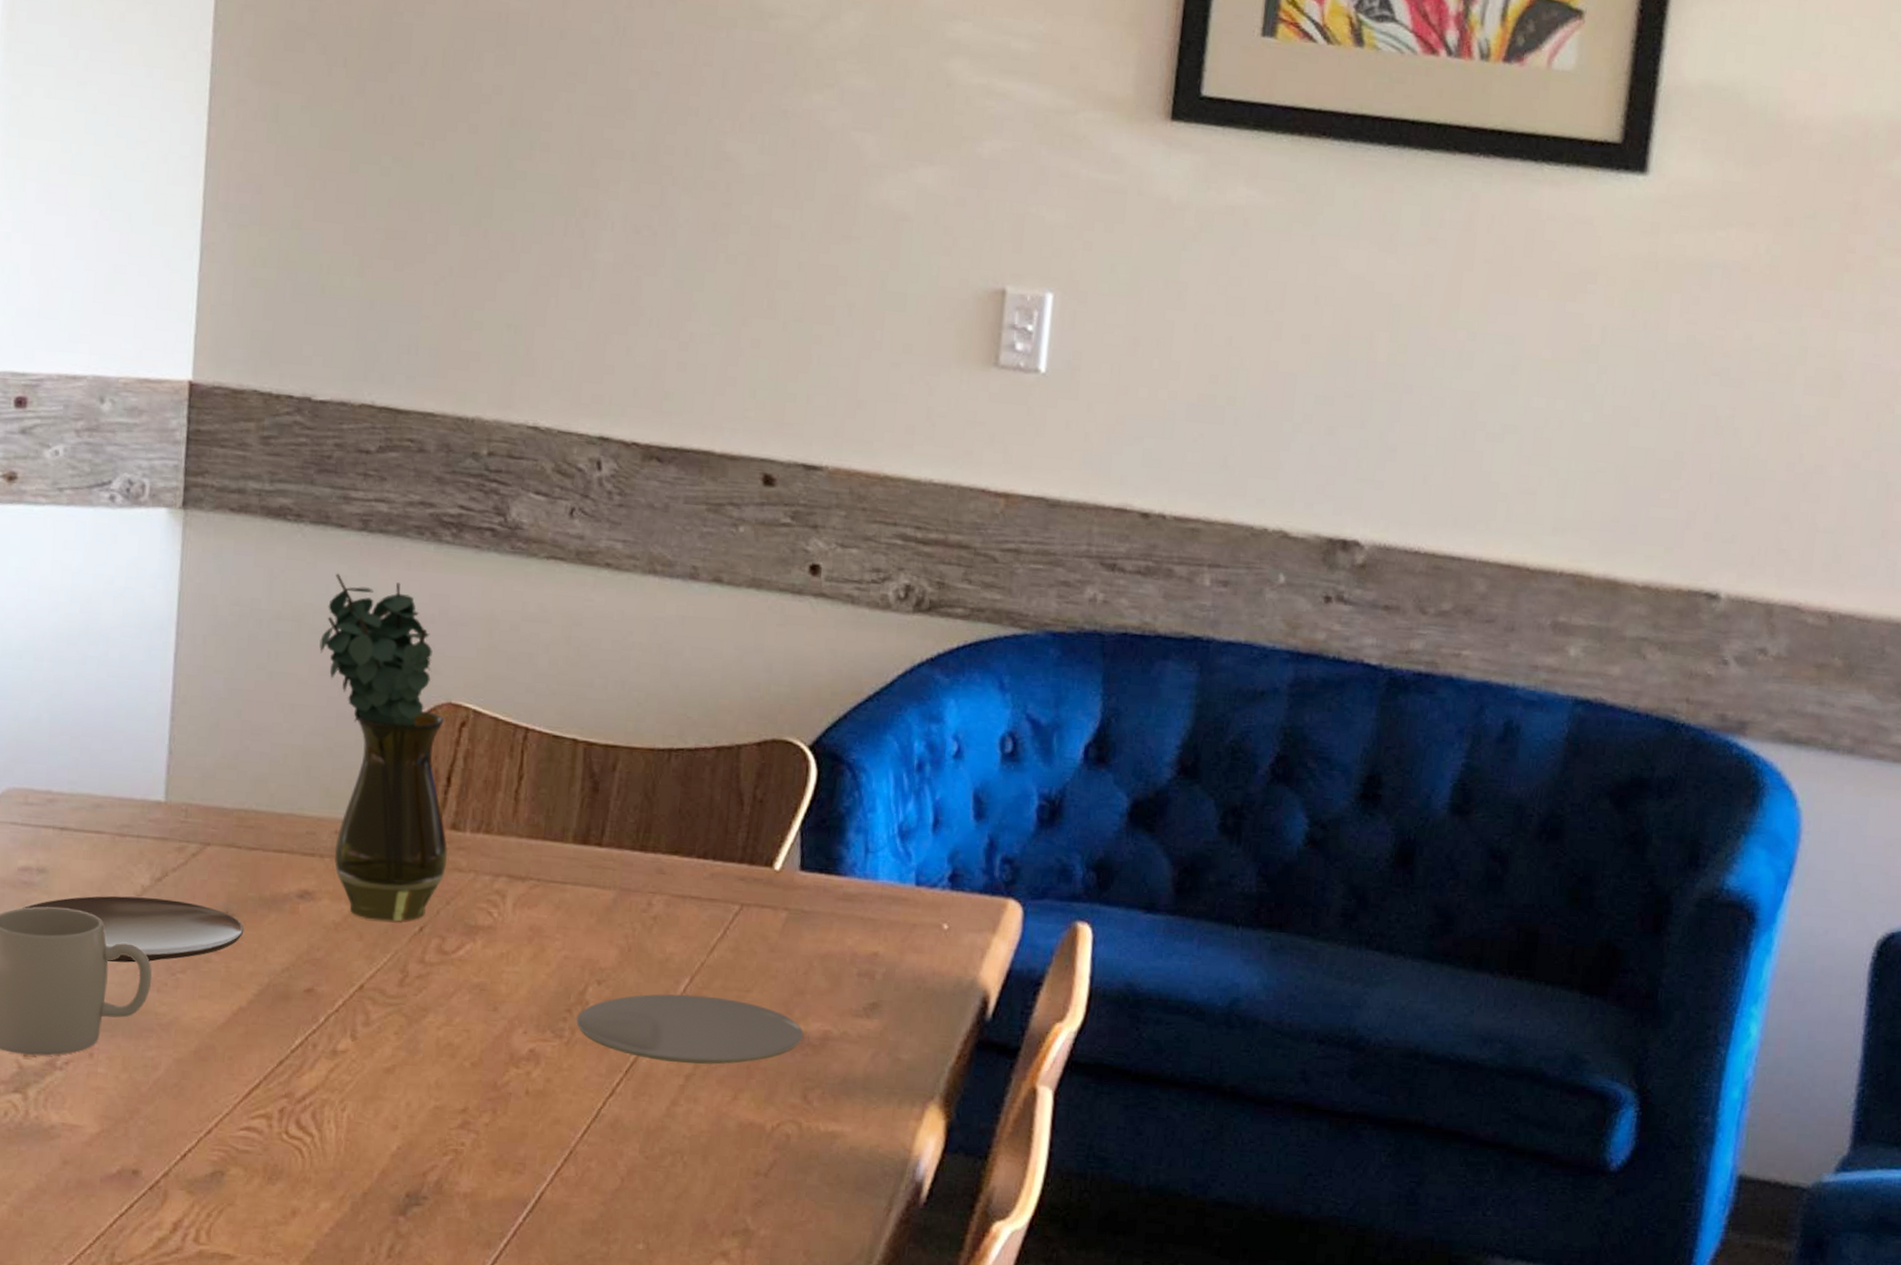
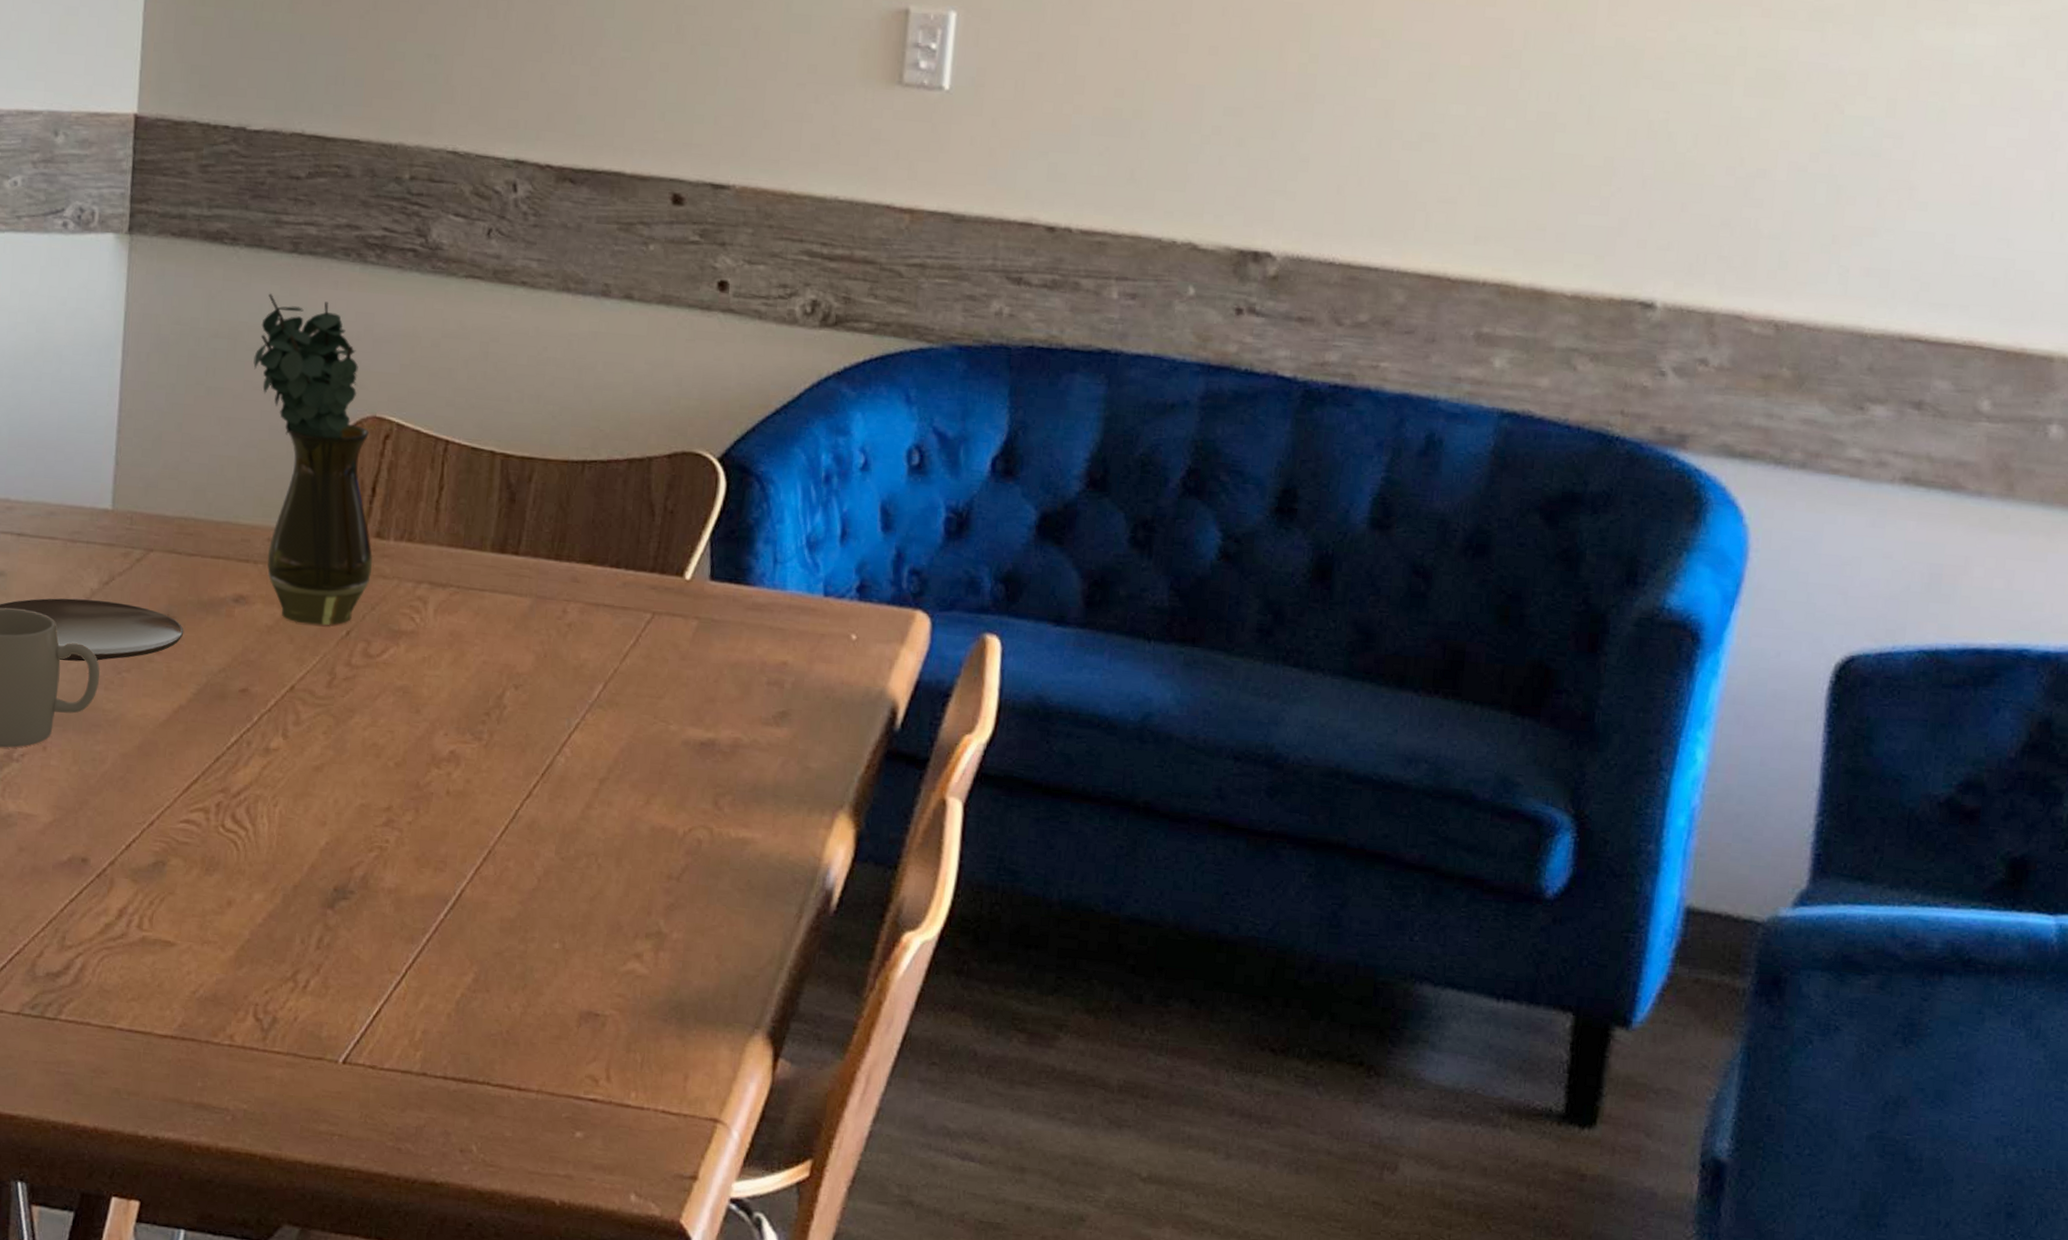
plate: present [576,994,804,1065] -> none [495,699,715,769]

